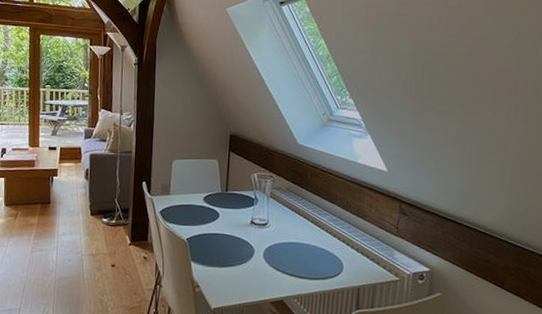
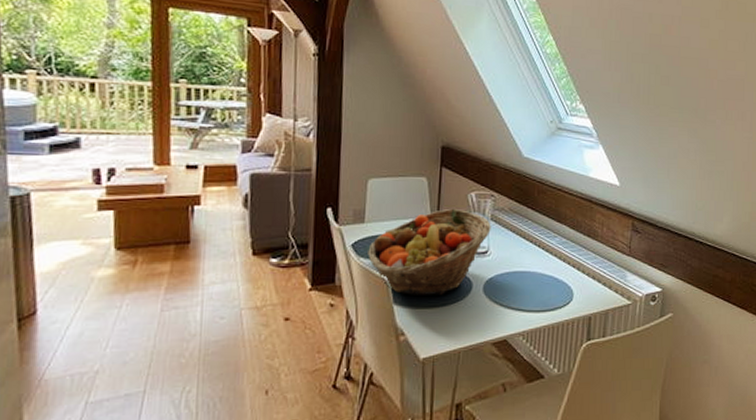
fruit basket: none [172,186,271,257] -> present [368,208,491,295]

